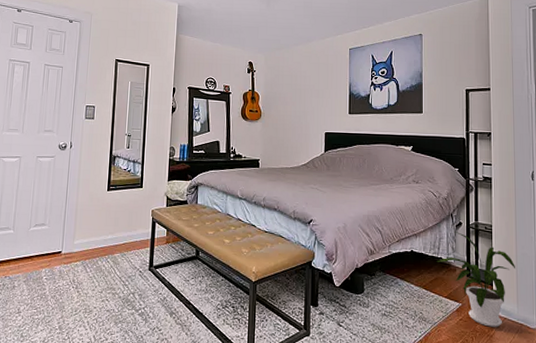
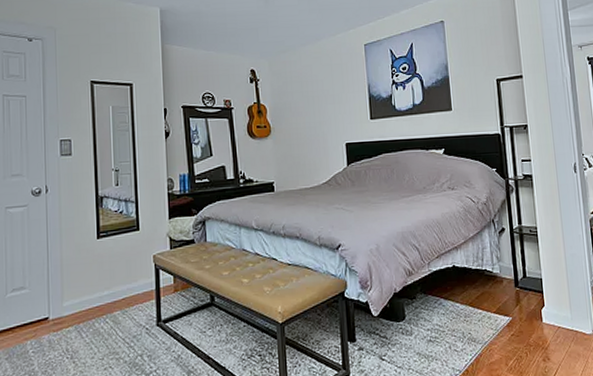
house plant: present [436,231,515,327] -> none [481,238,565,339]

